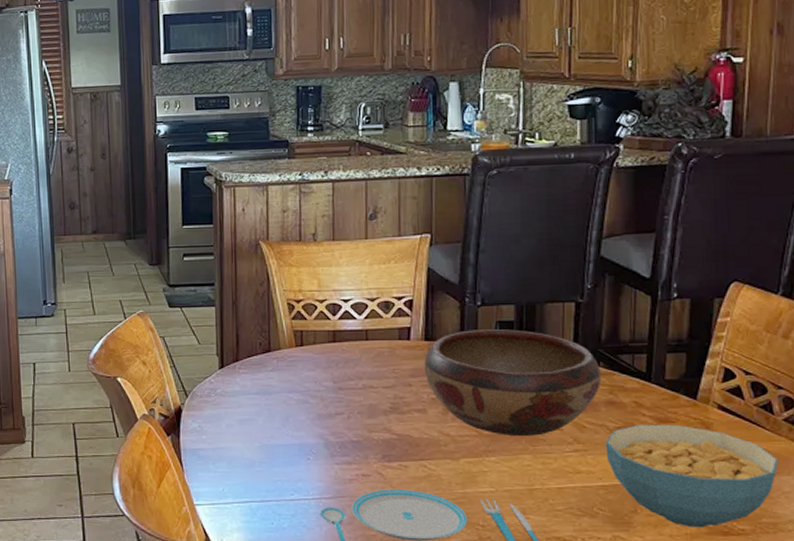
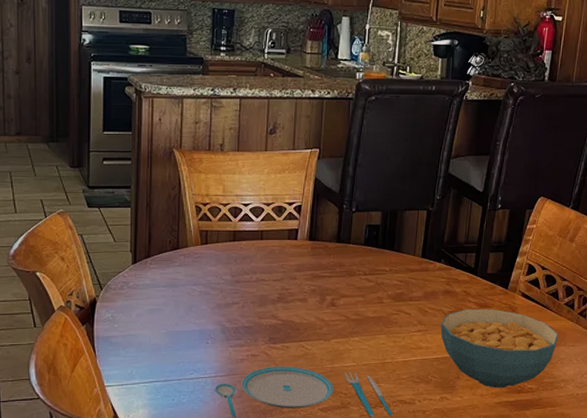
decorative bowl: present [424,329,602,436] -> none [307,232,442,320]

